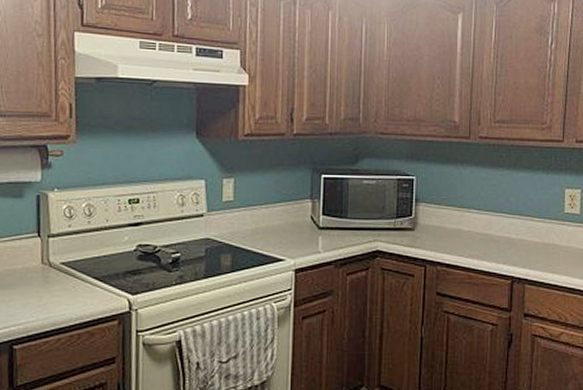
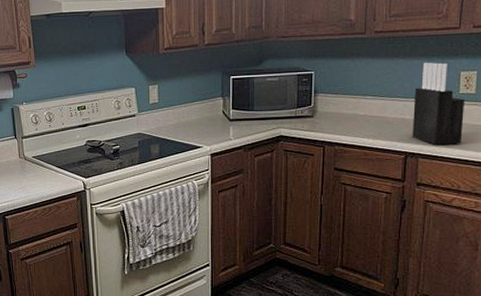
knife block: none [518,175,571,270] -> present [412,62,465,145]

